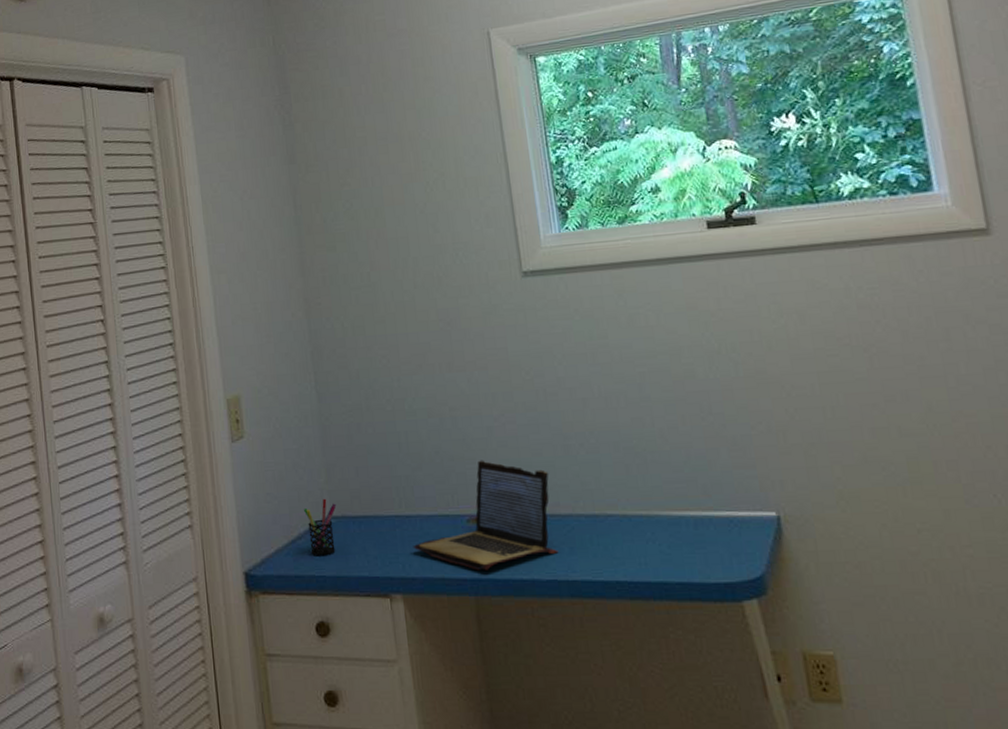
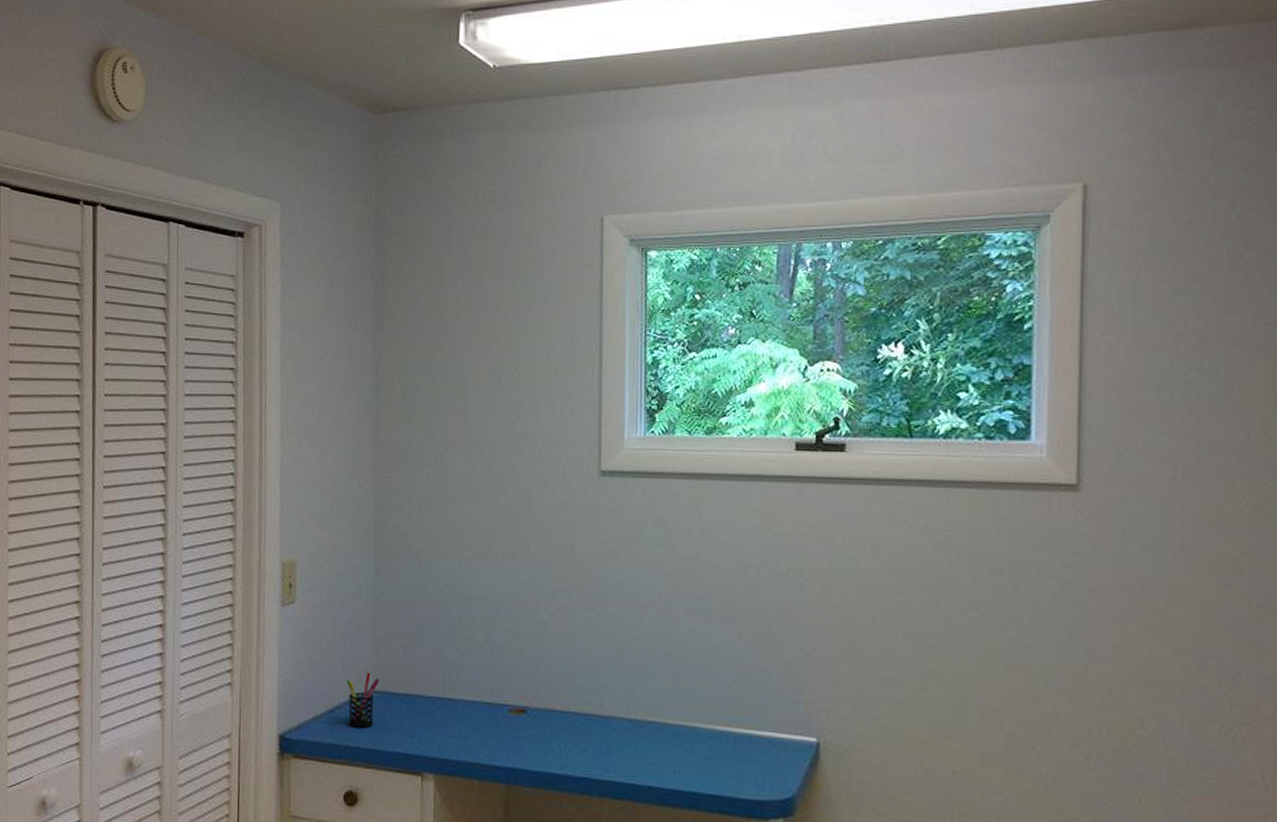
laptop: present [413,460,559,570] -> none [451,653,598,761]

